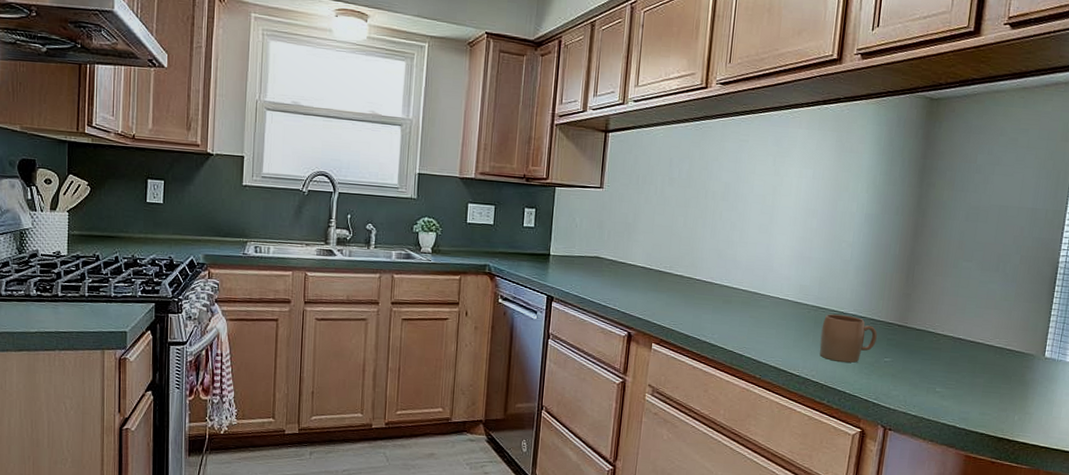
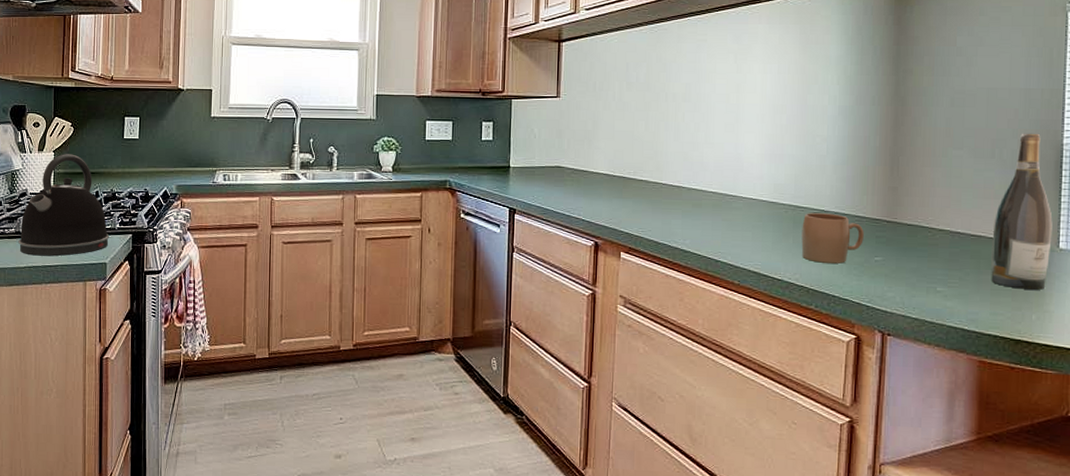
kettle: none [28,214,131,322] -> present [18,154,110,256]
wine bottle: none [983,249,1042,394] -> present [991,133,1053,290]

